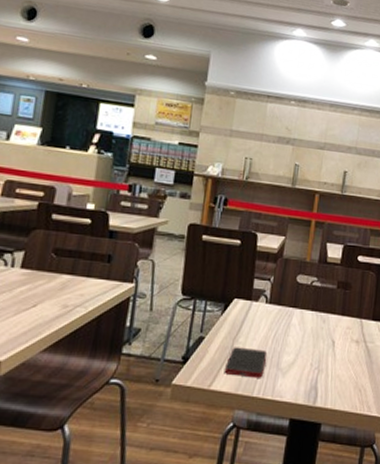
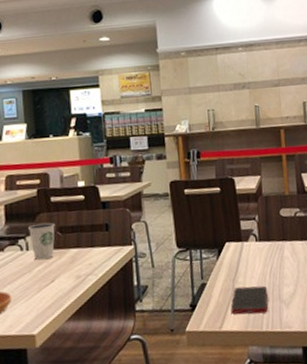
dixie cup: none [18,239,51,281] -> present [27,222,55,261]

